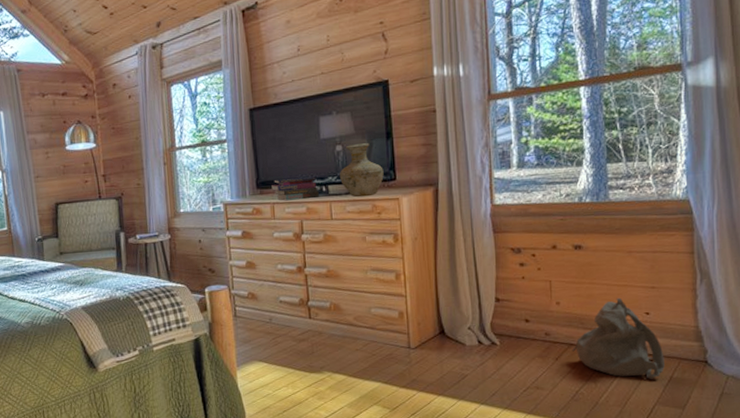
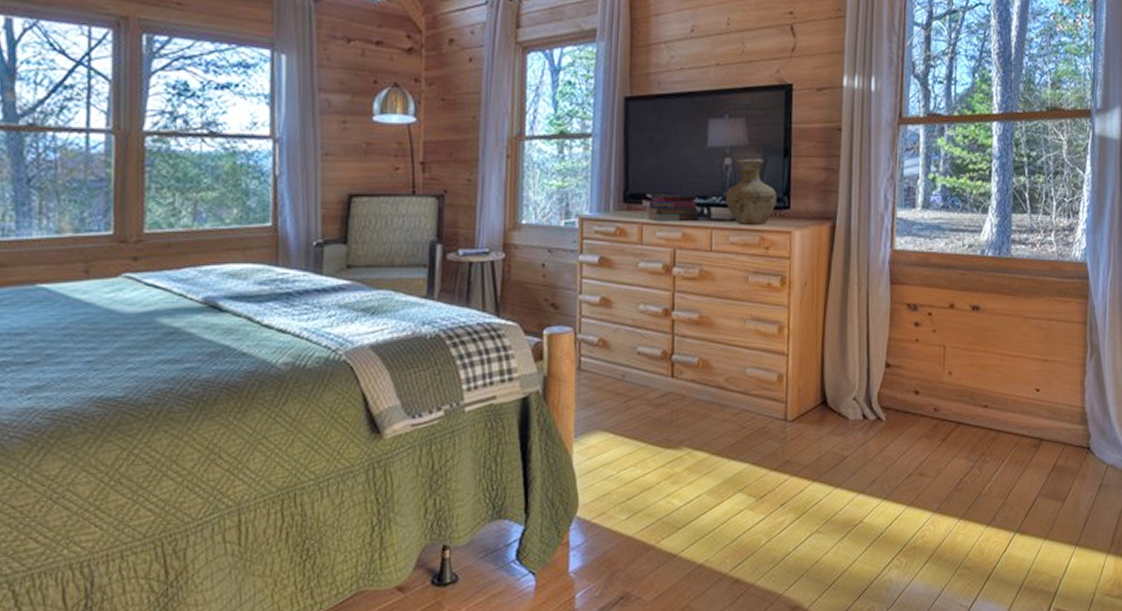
backpack: present [571,297,665,379] -> none [959,370,1050,467]

